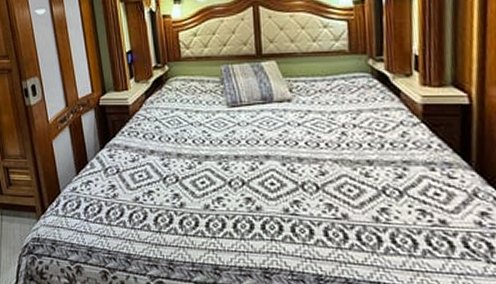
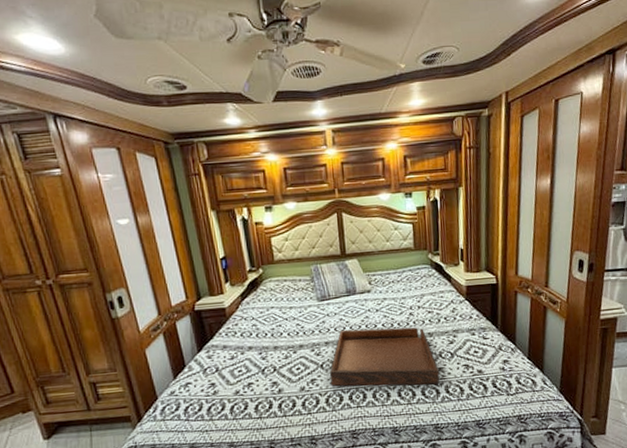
serving tray: none [239,143,382,230] -> present [330,327,439,386]

